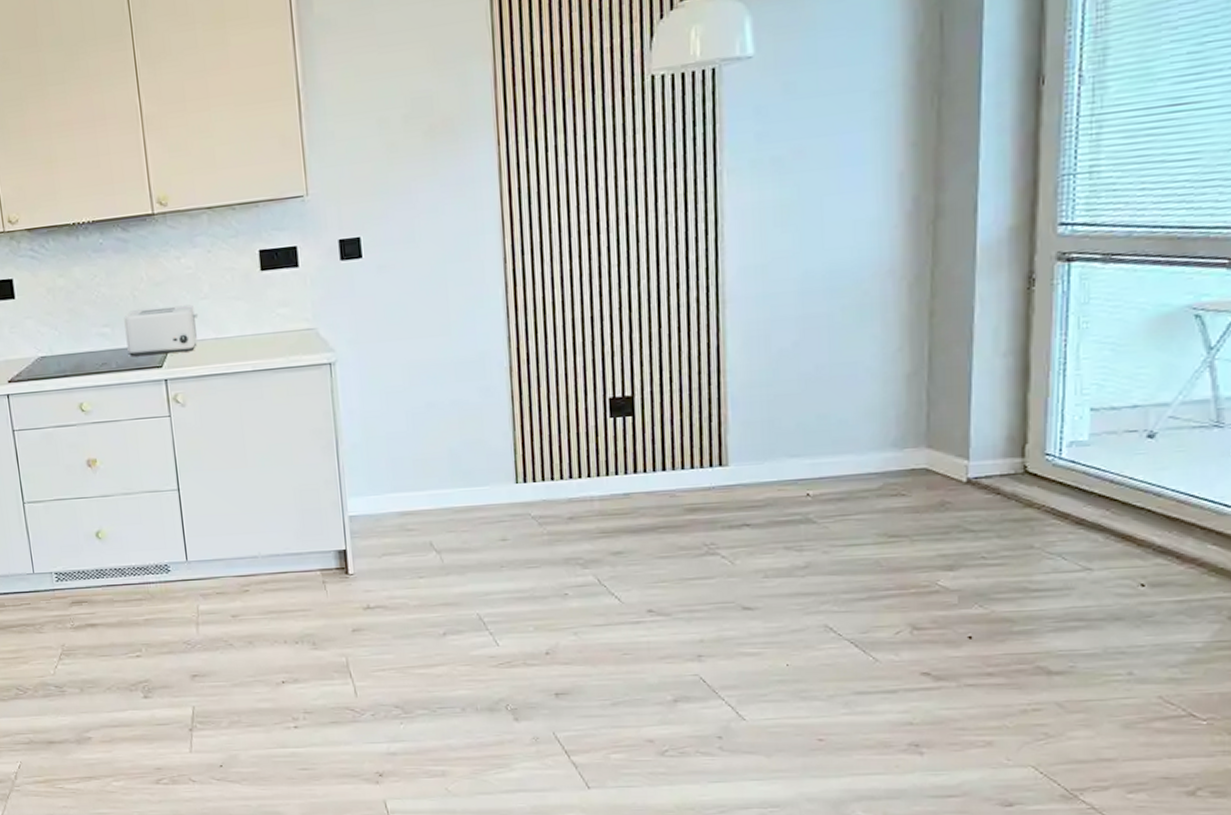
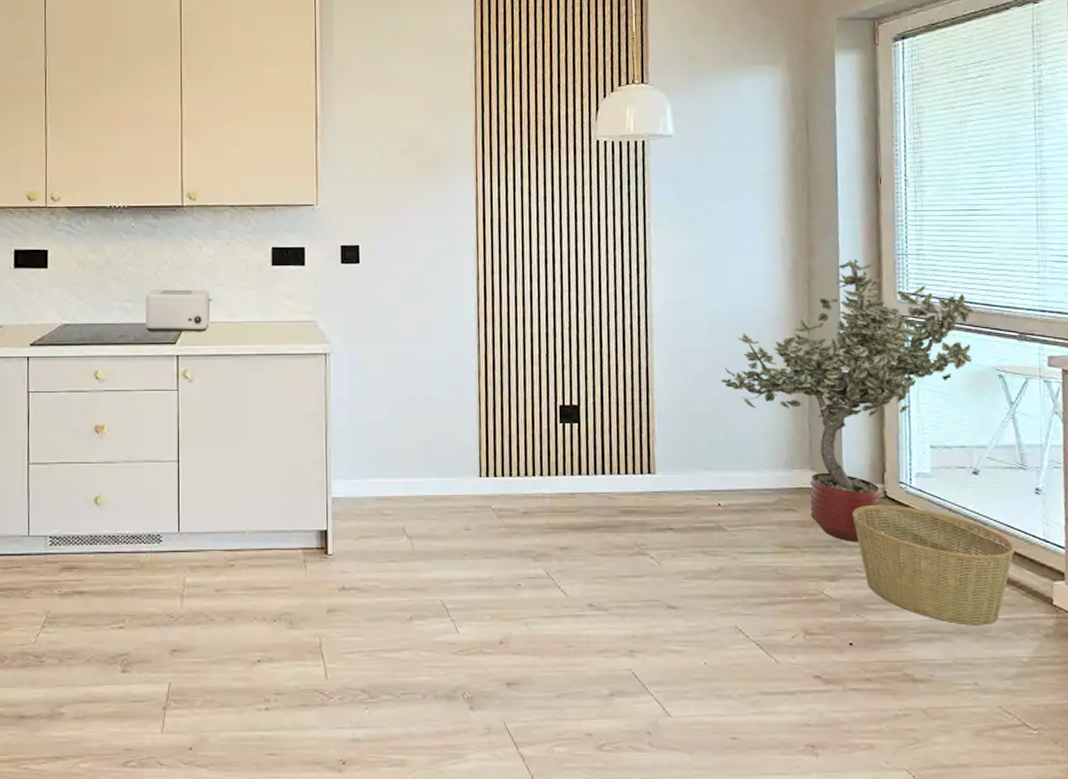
potted tree: none [812,186,1165,526] -> present [720,258,973,542]
basket: none [979,480,1198,611] -> present [852,504,1015,626]

